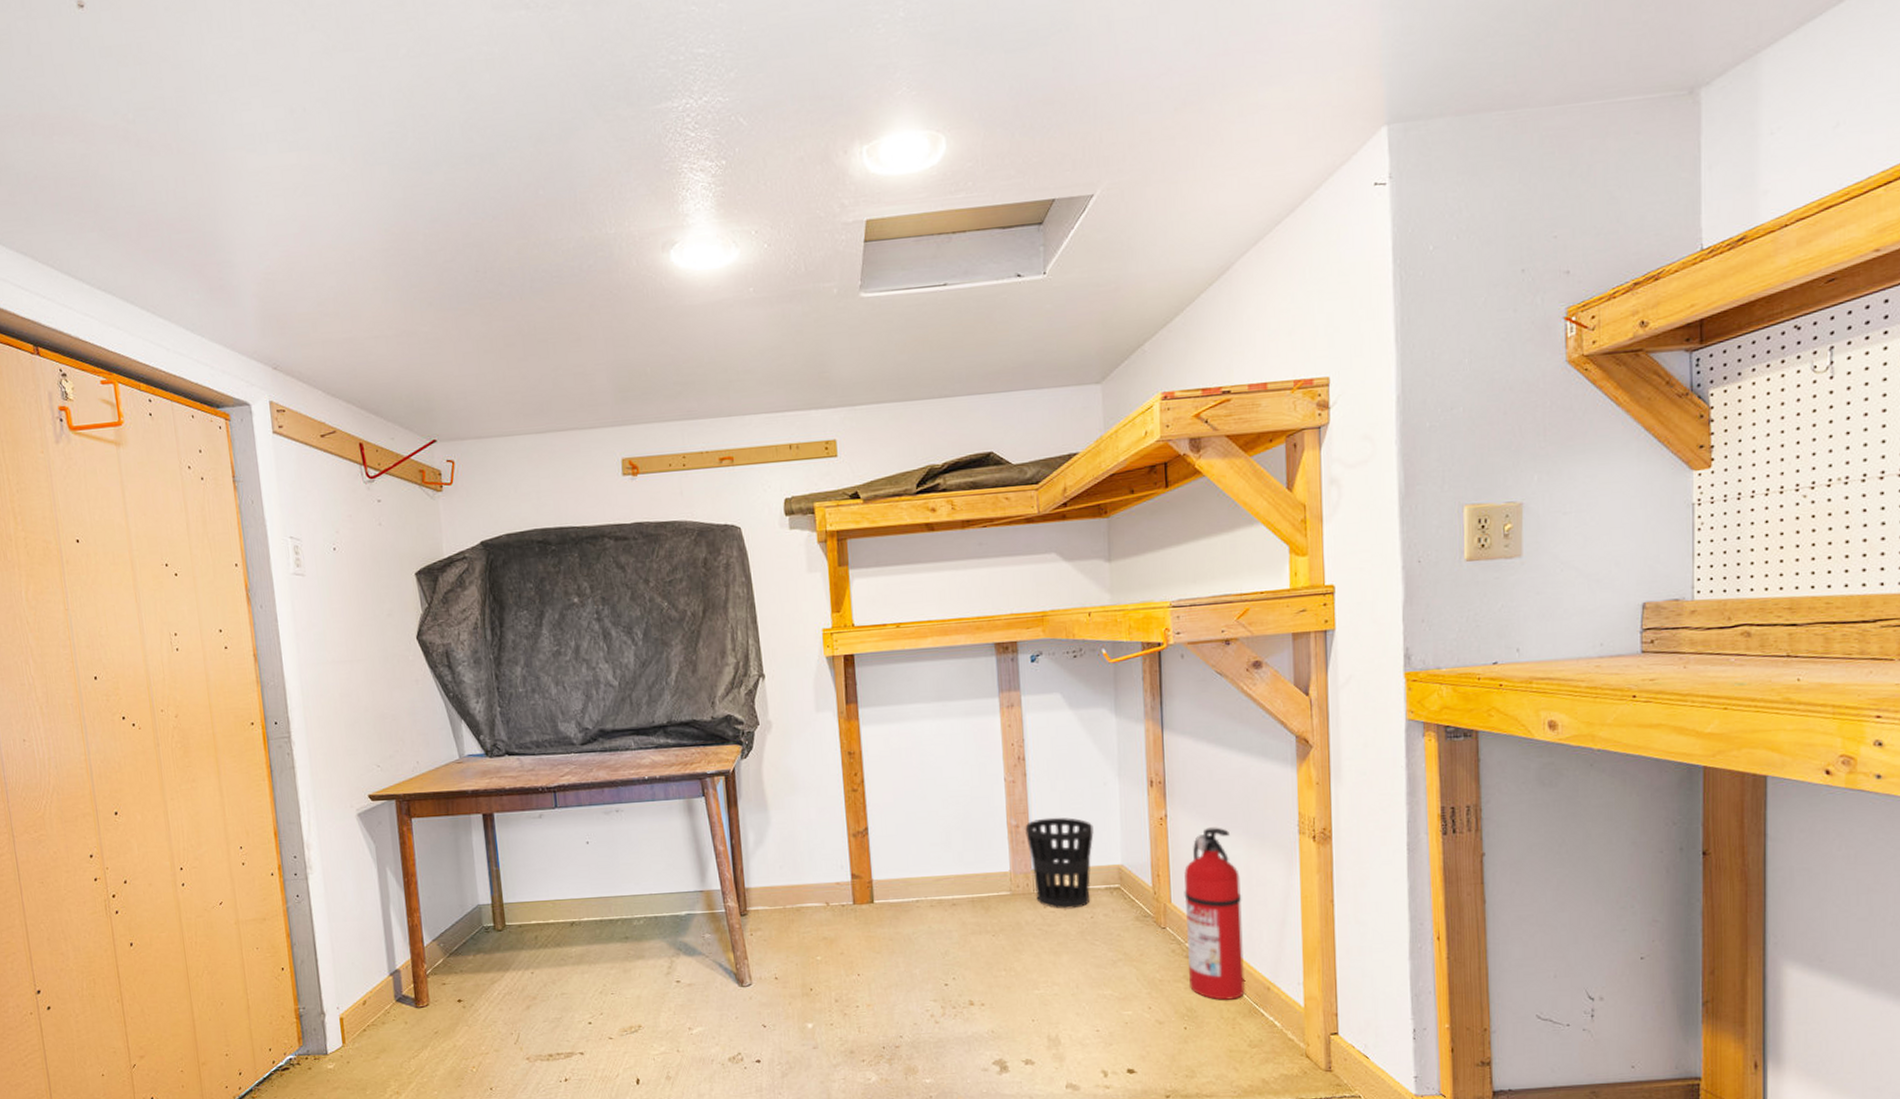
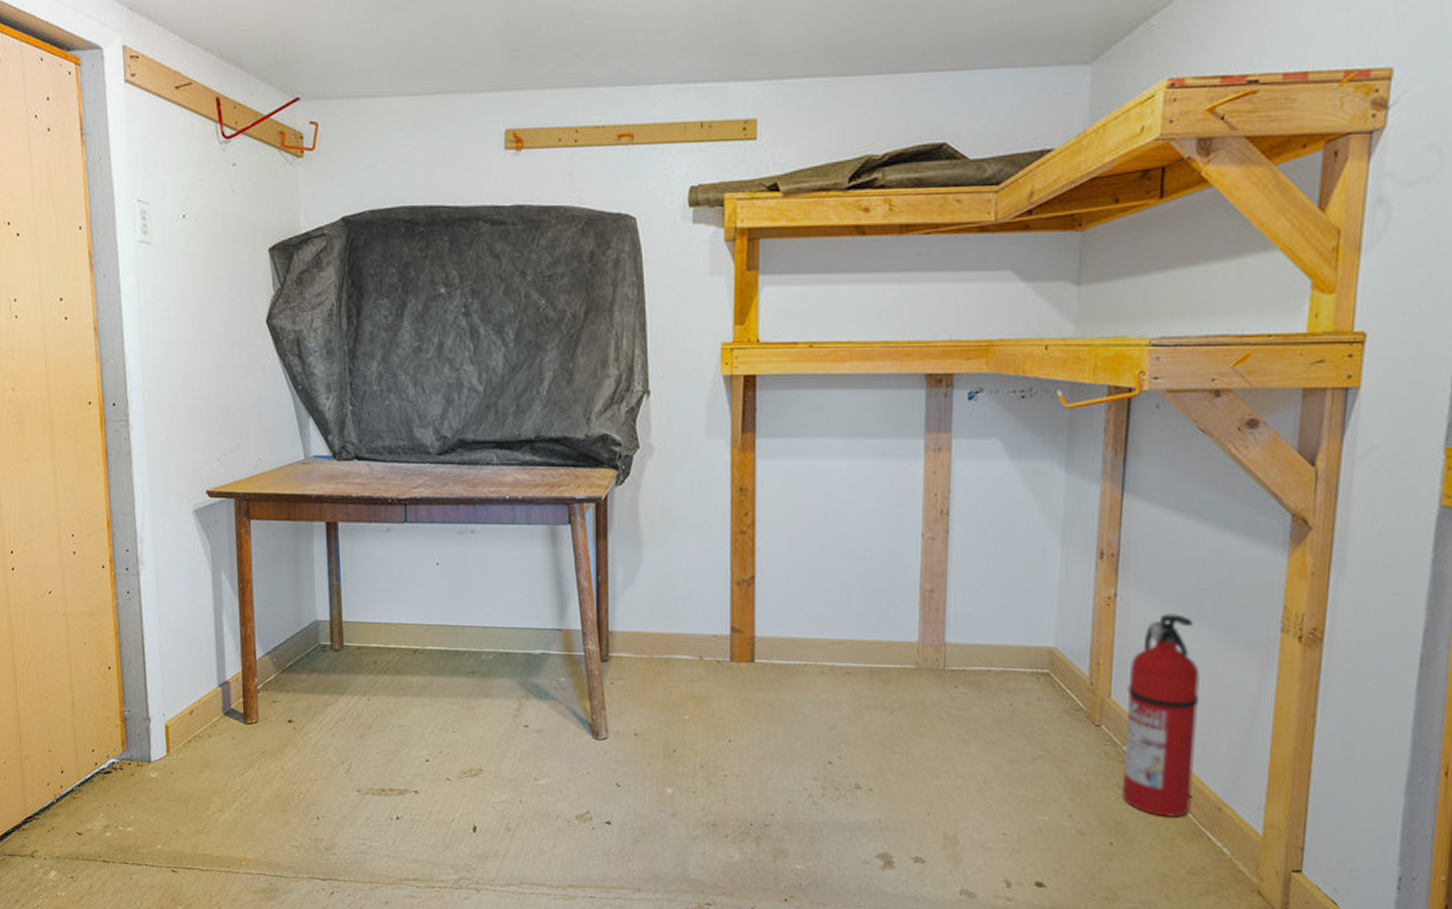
wastebasket: present [1024,817,1094,909] -> none [939,584,1024,693]

